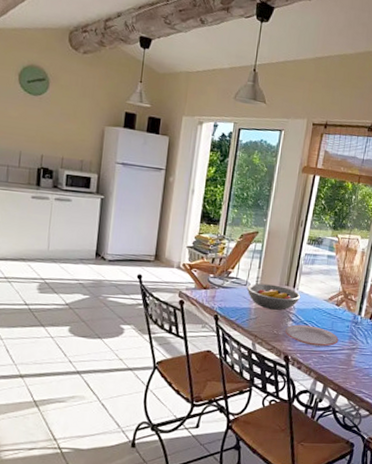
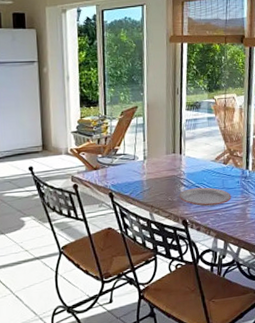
fruit bowl: present [247,283,301,310] -> none [135,154,189,179]

